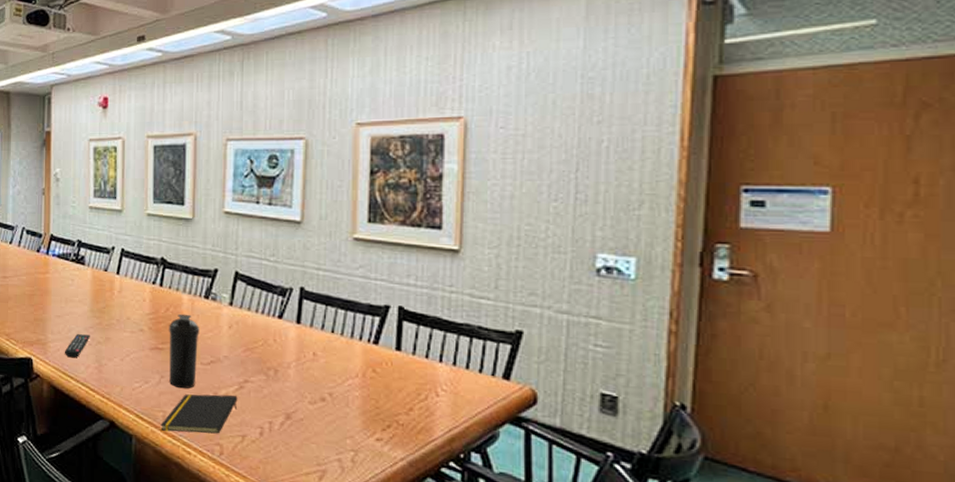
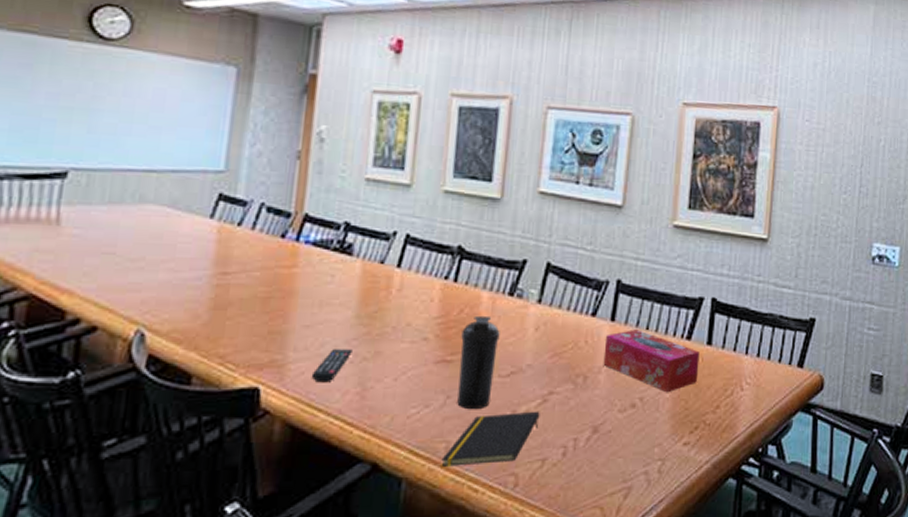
tissue box: none [292,332,388,392] -> present [603,330,700,393]

